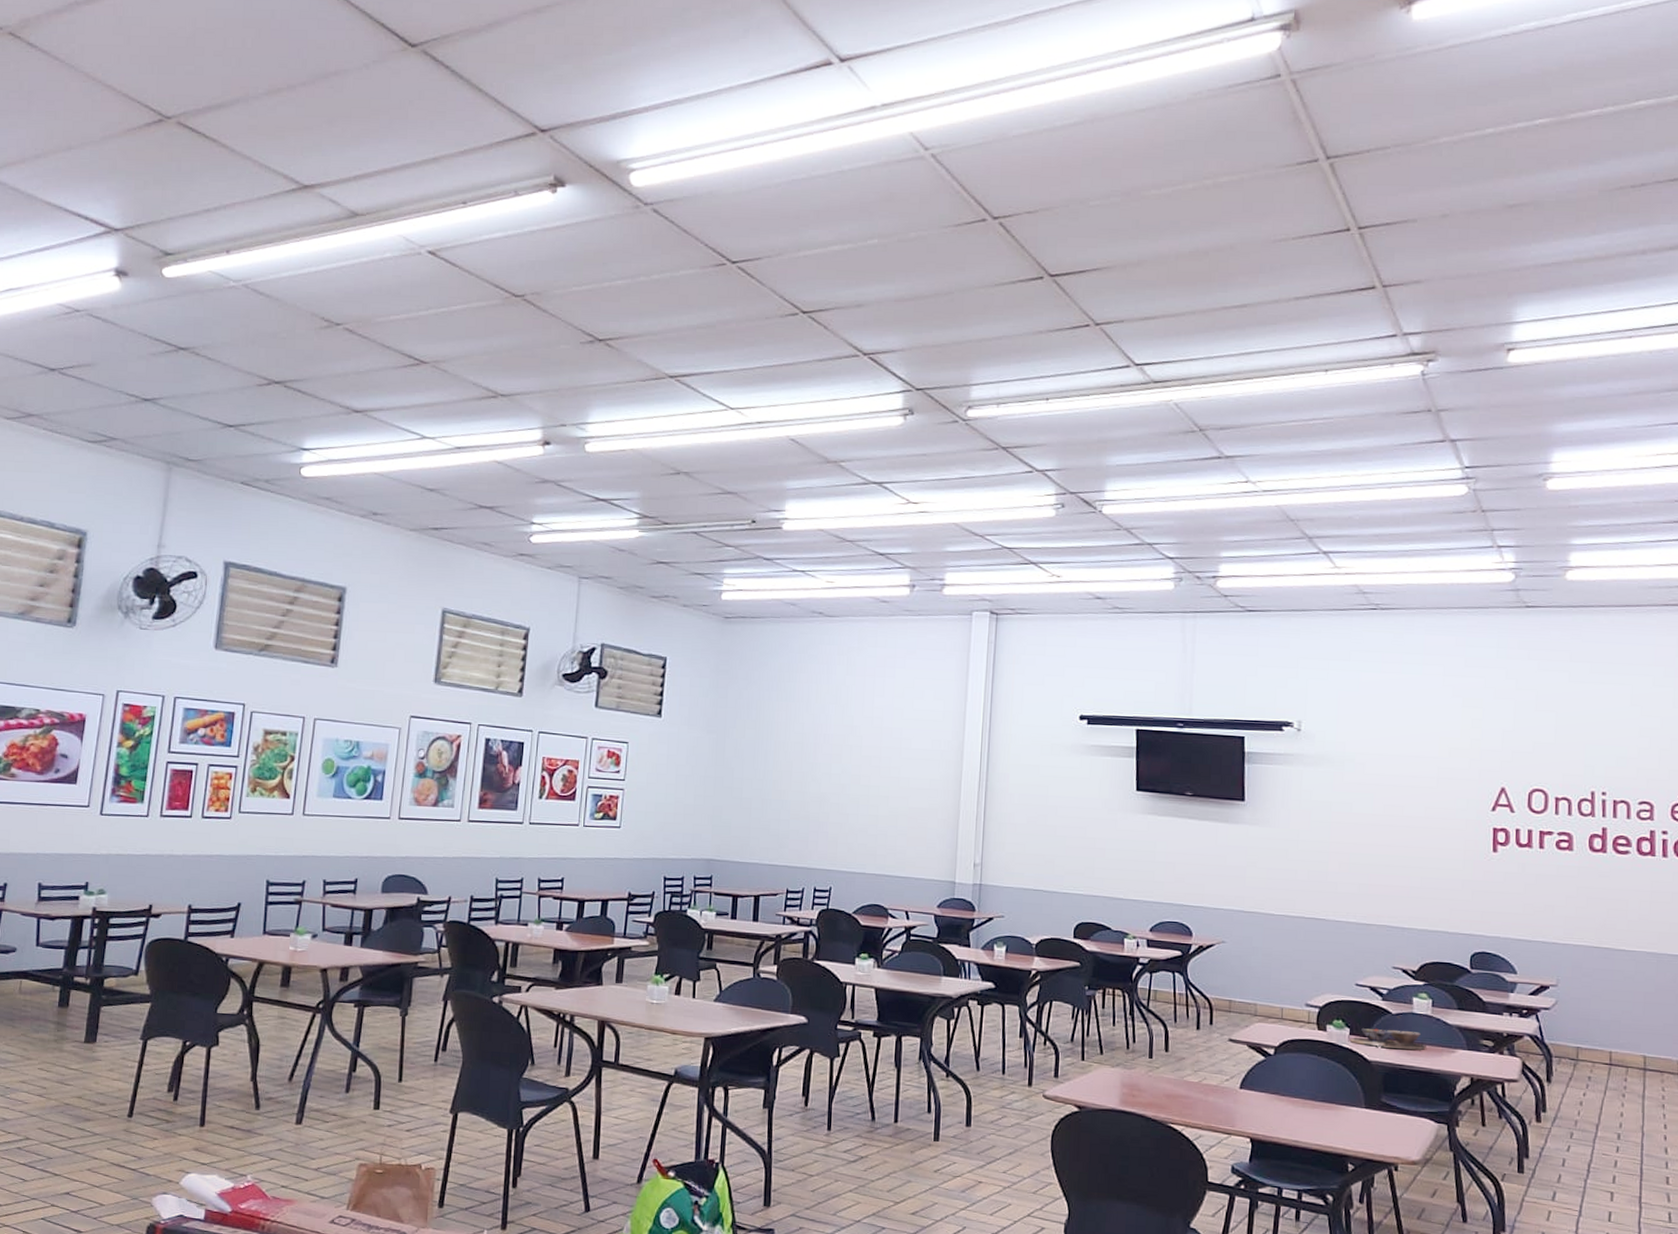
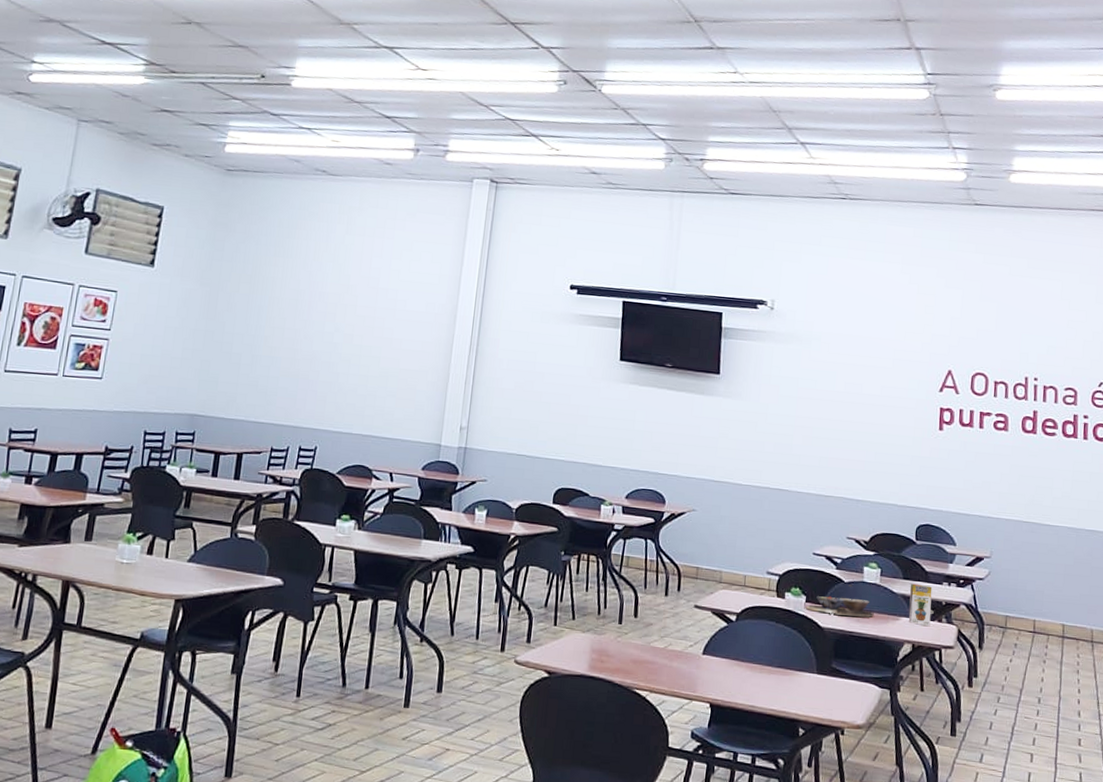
juice box: none [1465,1014,1492,1059] -> present [908,583,933,627]

